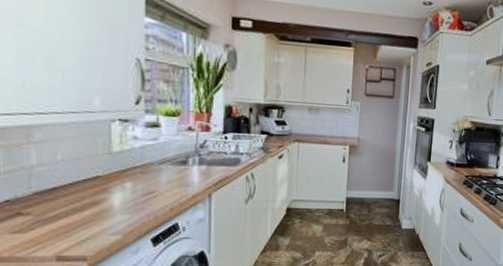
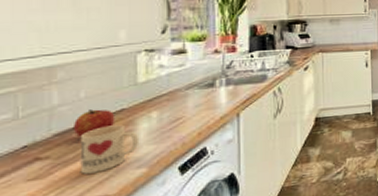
apple: none [52,173,91,199] -> present [74,109,115,138]
mug: none [58,191,113,234] -> present [80,124,138,174]

